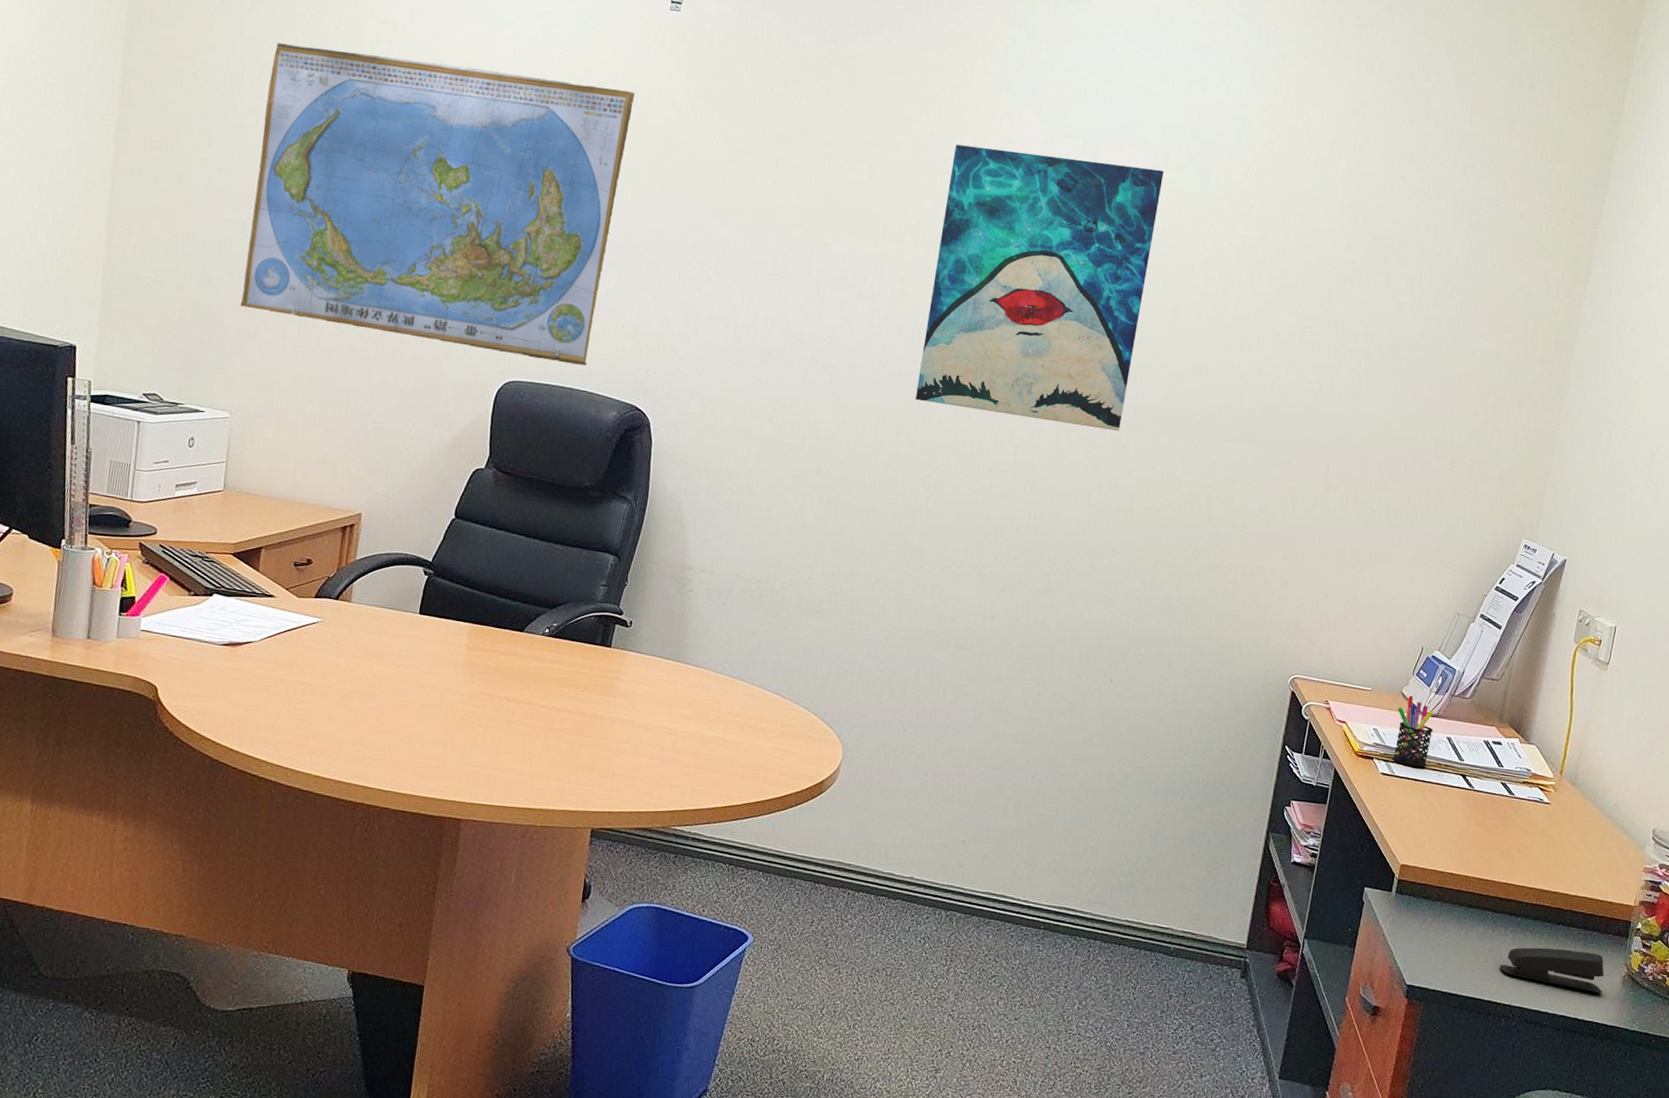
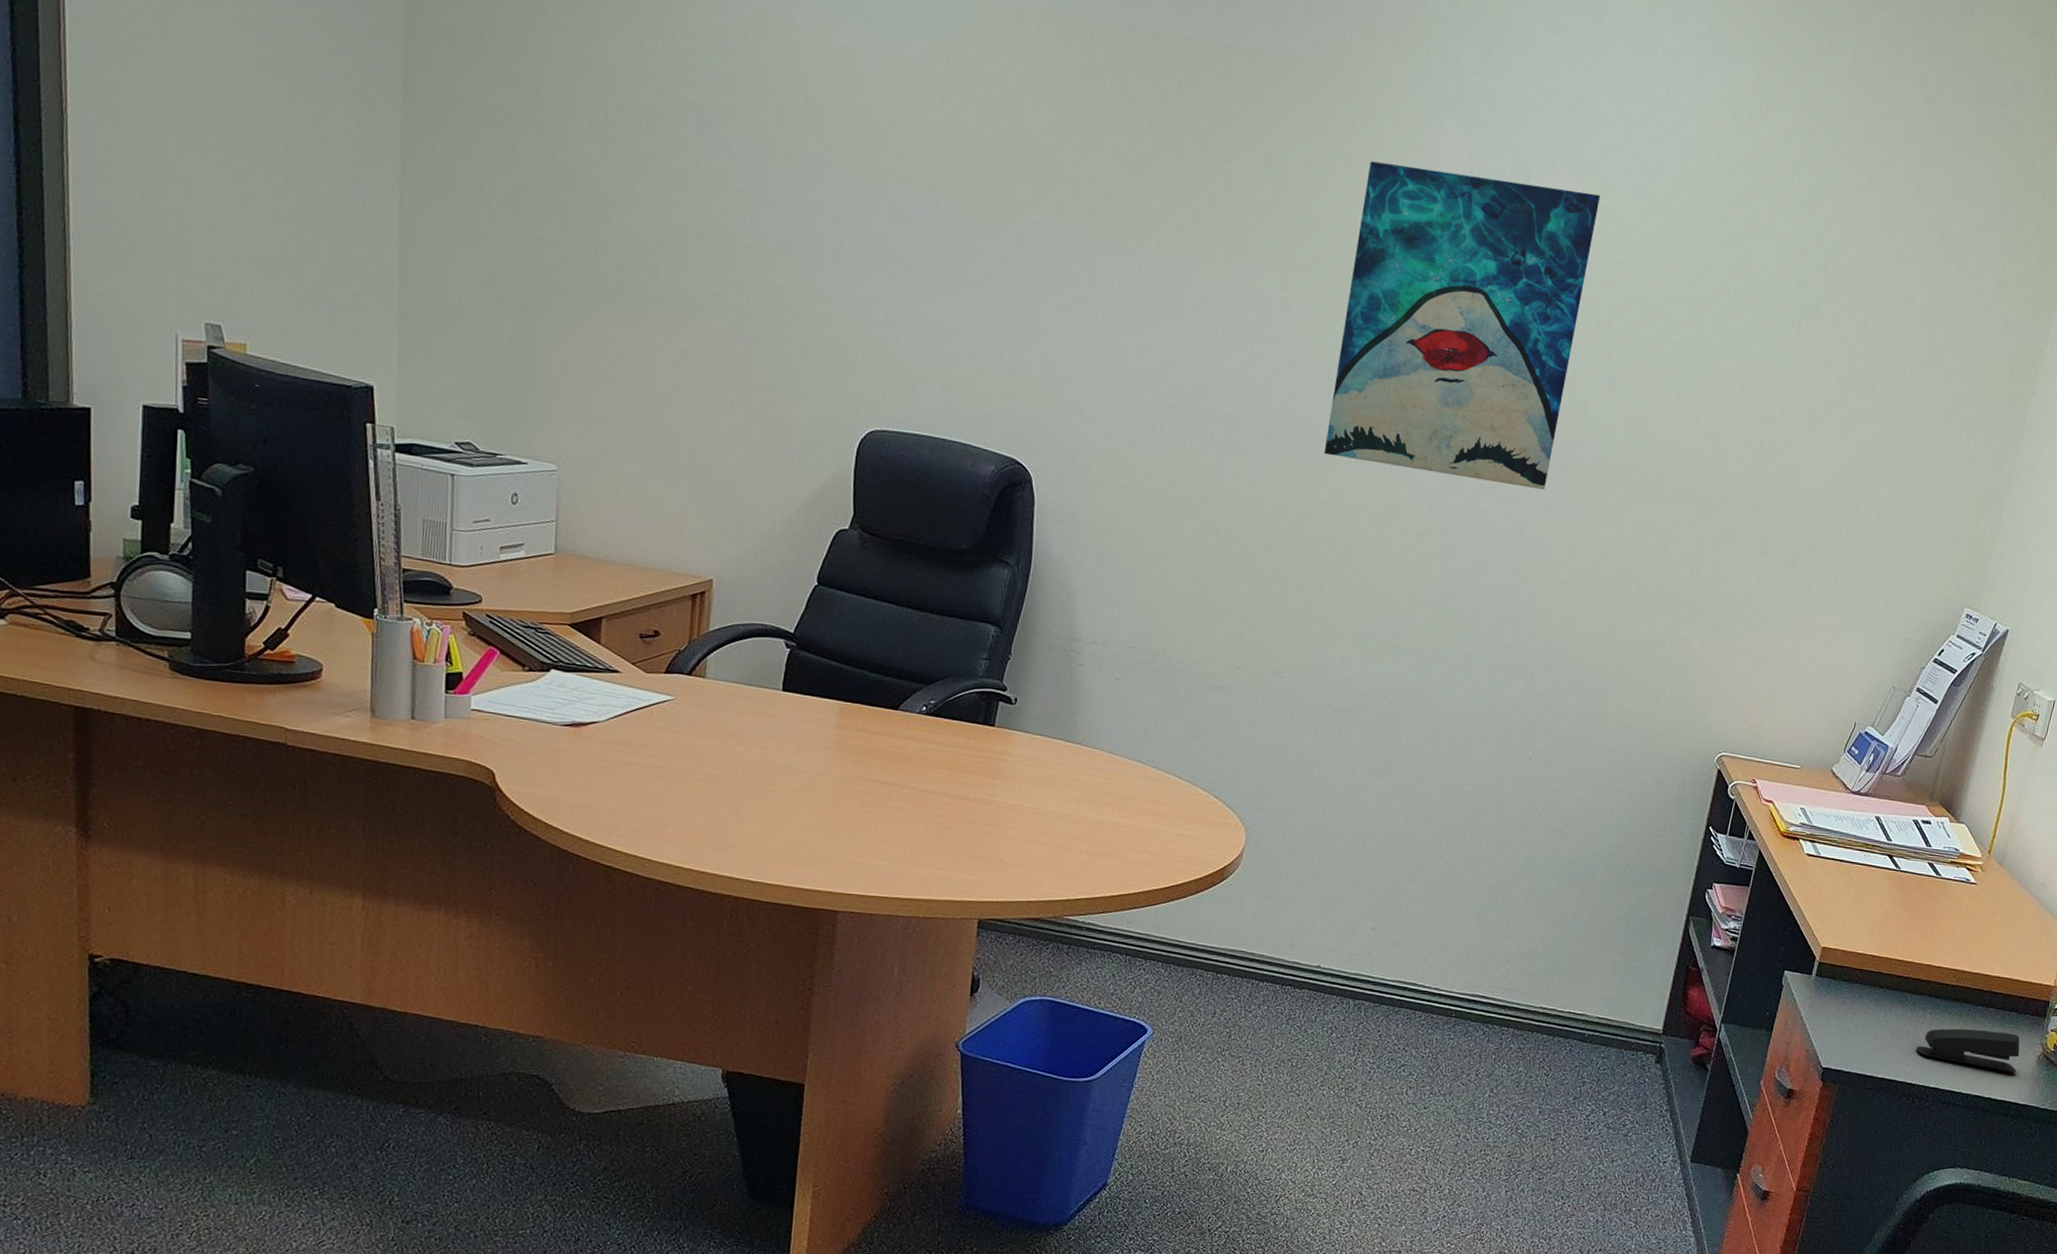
world map: present [240,43,635,366] -> none [560,26,1006,414]
pen holder: present [1393,695,1434,768] -> none [1819,773,1864,848]

